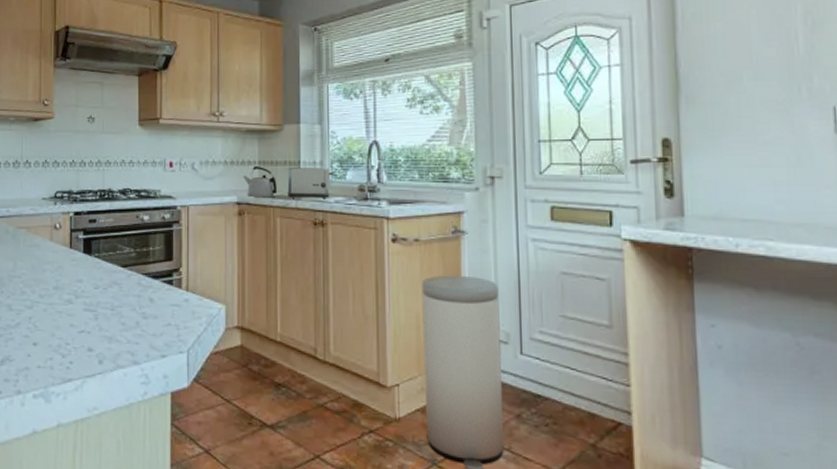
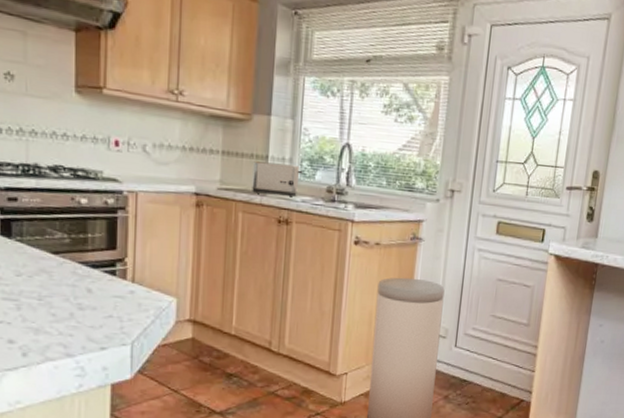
kettle: present [243,165,278,198] -> none [203,155,242,191]

